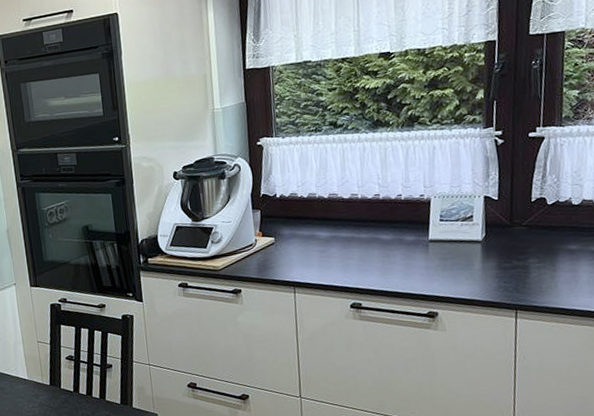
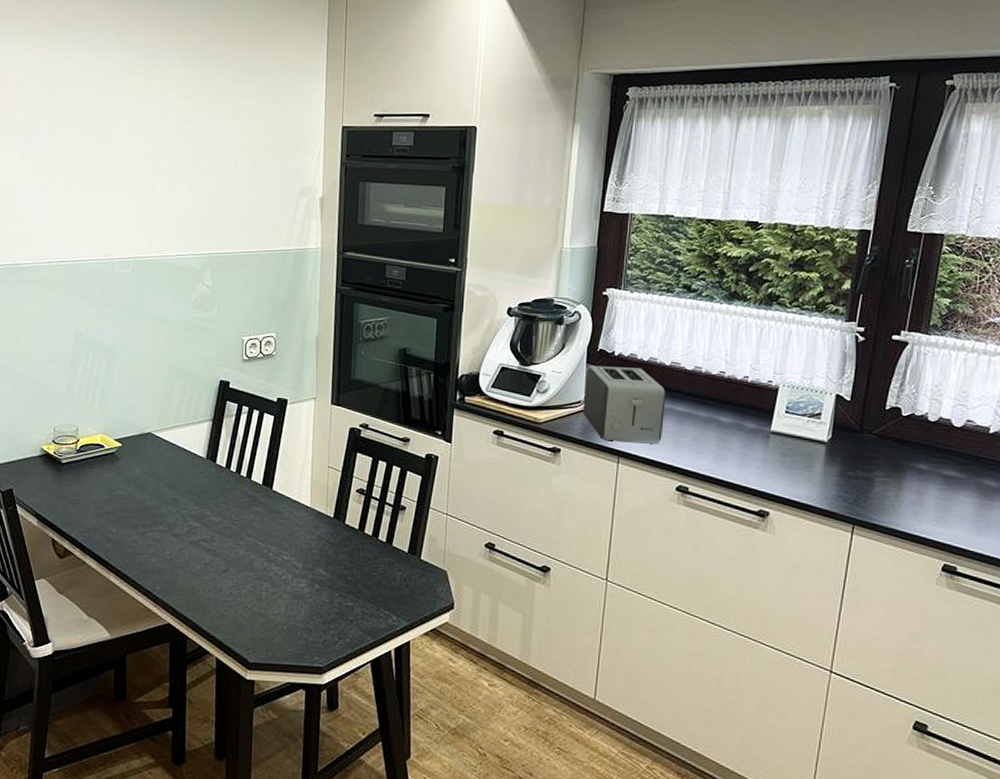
toaster: none [253,205,331,276] -> present [583,365,666,444]

